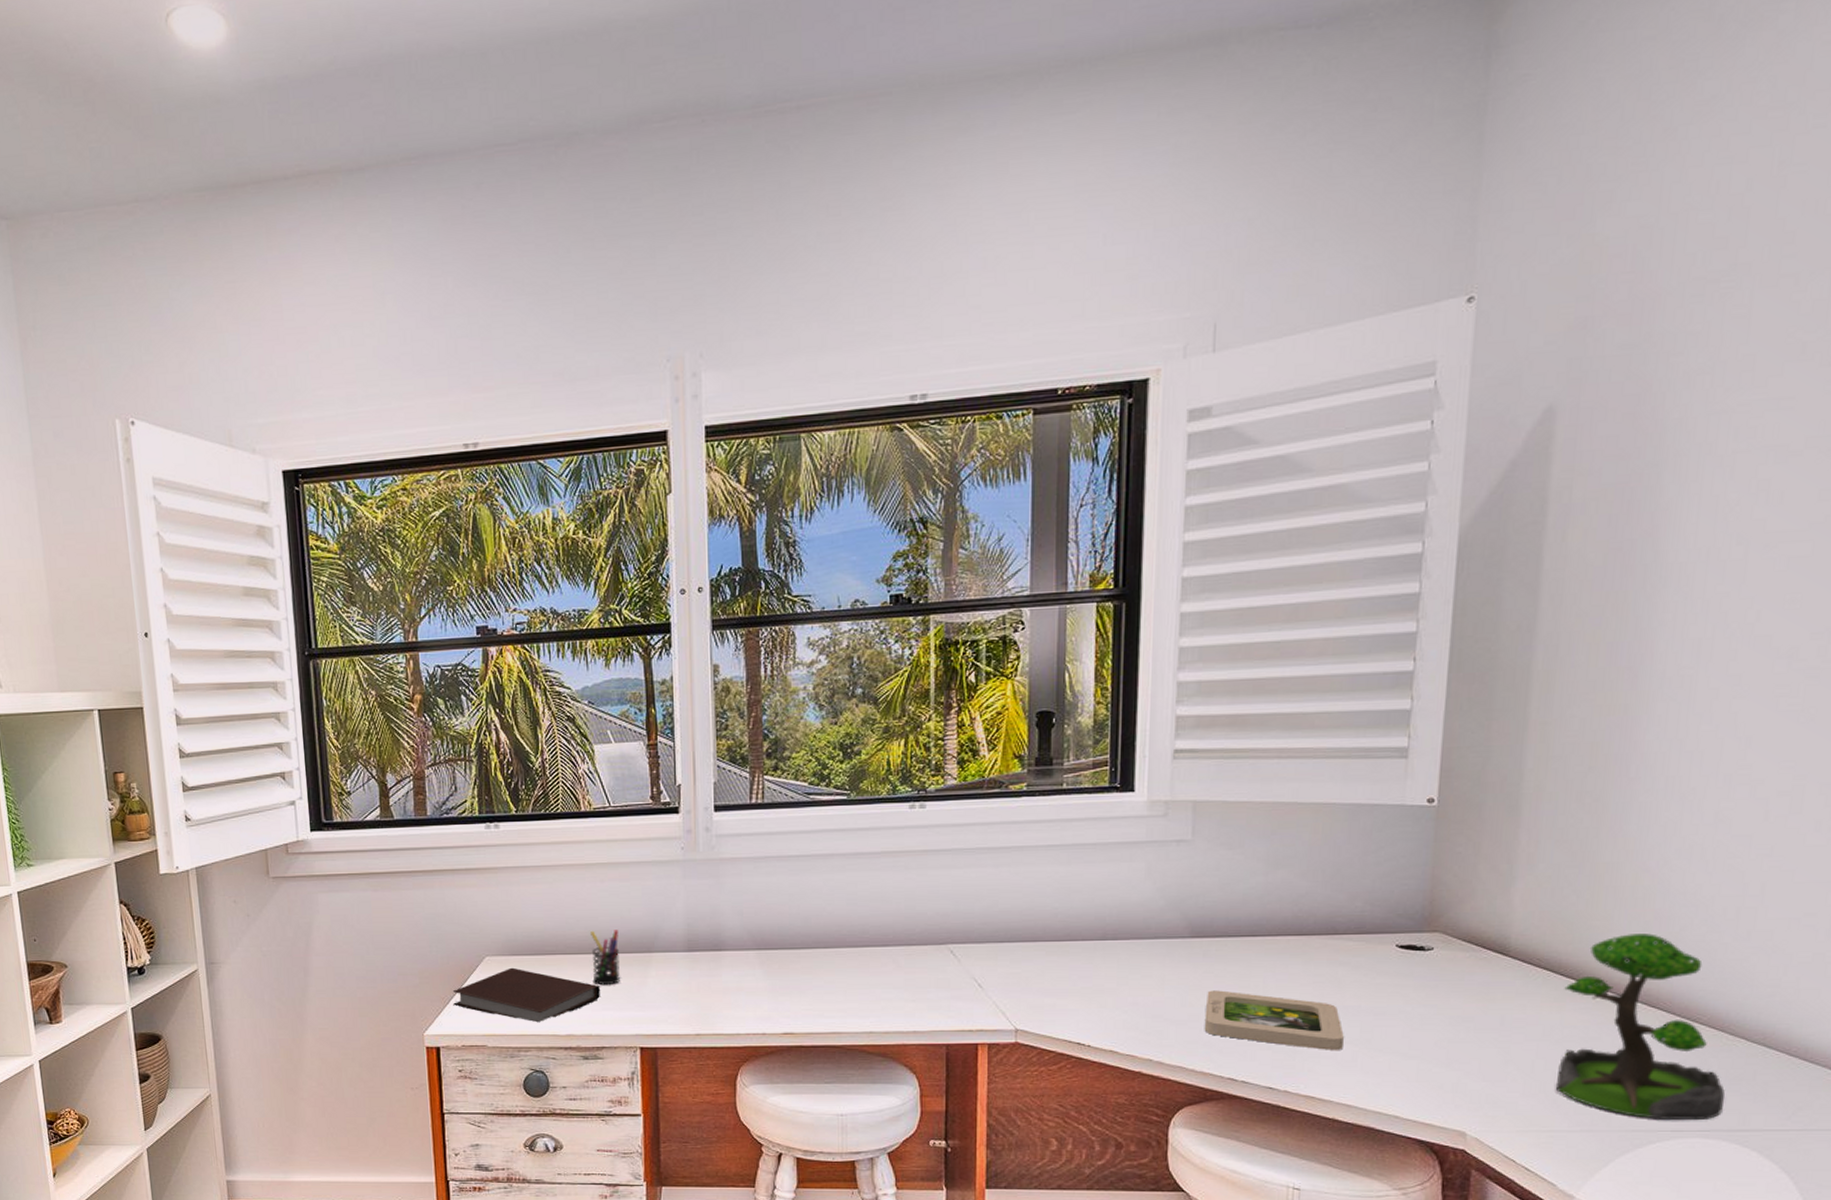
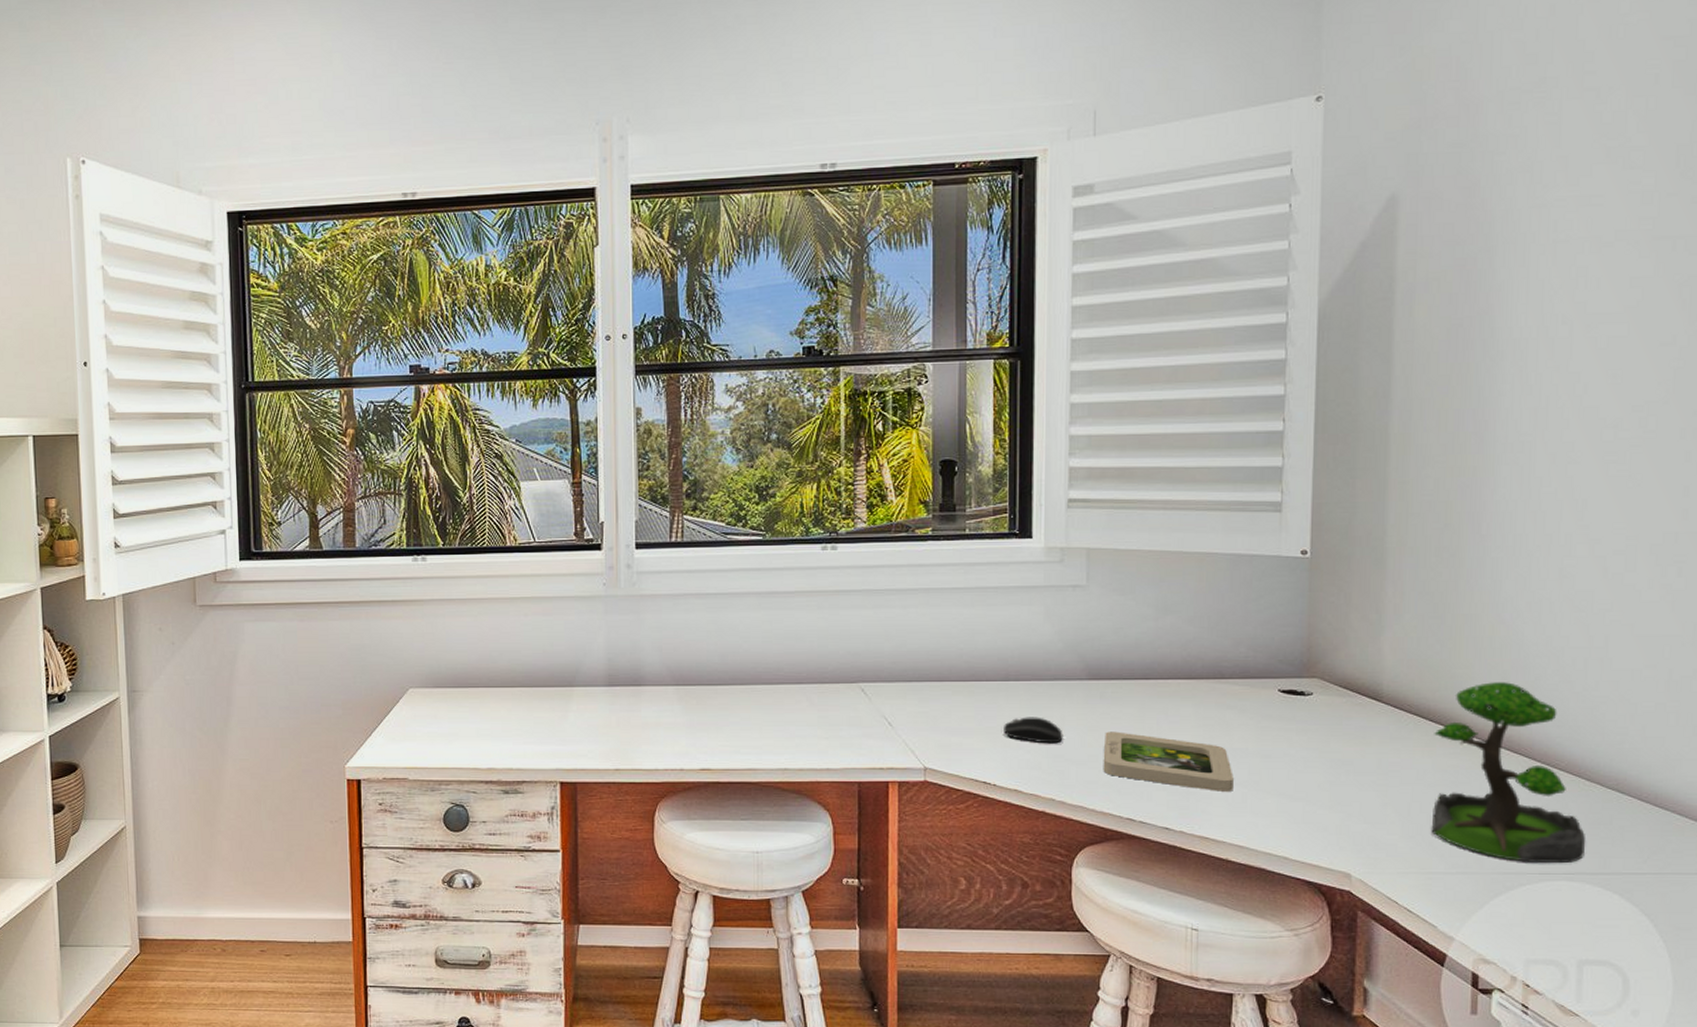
notebook: present [452,967,600,1023] -> none [375,700,522,756]
pen holder: present [591,930,620,986] -> none [513,663,541,719]
computer mouse: none [1098,976,1163,1004] -> present [1002,717,1063,744]

